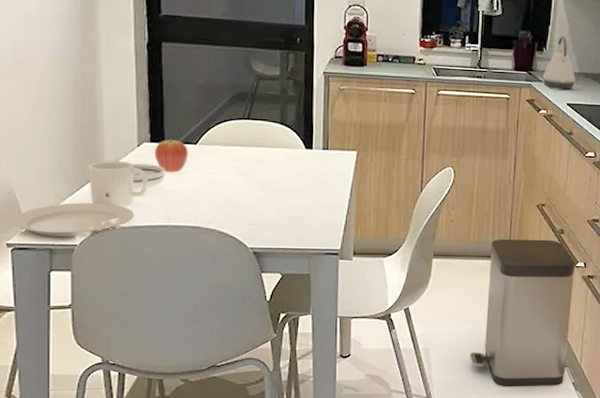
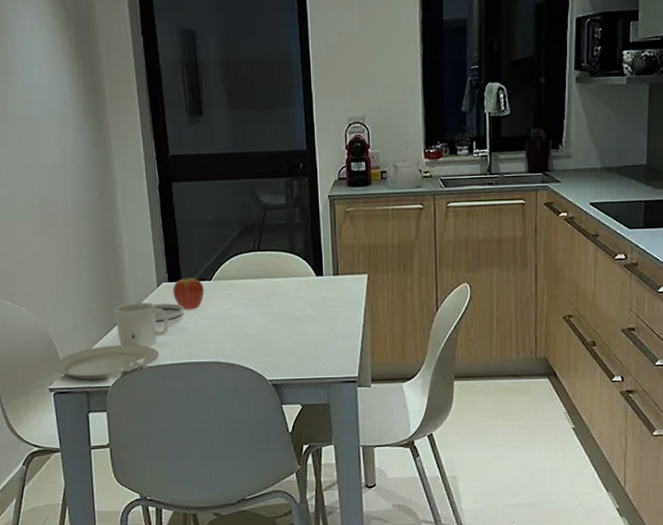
teapot: none [381,44,416,74] -> present [385,159,422,190]
pedal bin: present [470,238,576,386] -> none [501,353,612,514]
kettle: present [542,36,576,90] -> none [560,129,598,188]

